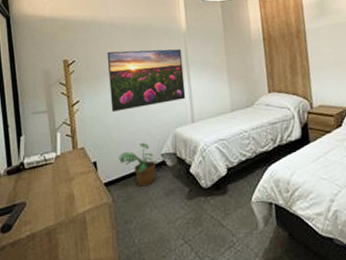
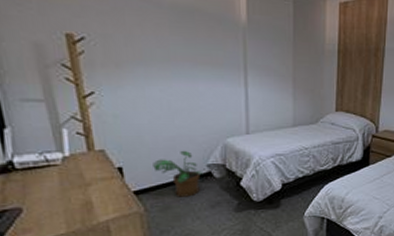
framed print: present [107,48,186,112] -> none [134,33,241,111]

